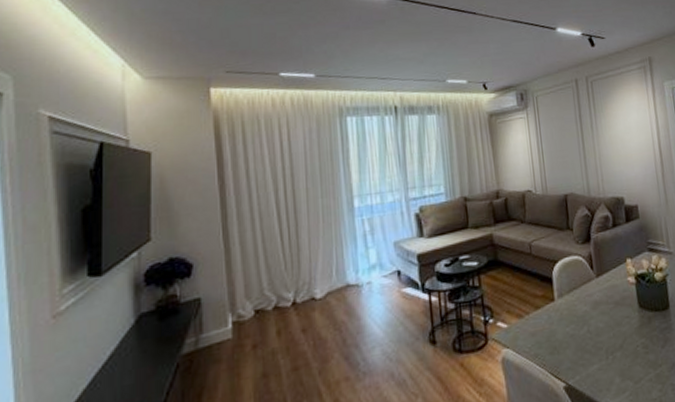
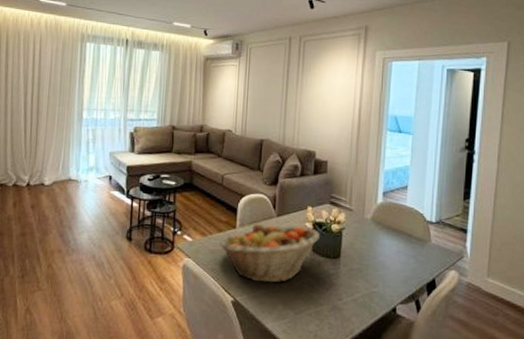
fruit basket: none [539,282,645,358] -> present [219,223,320,283]

